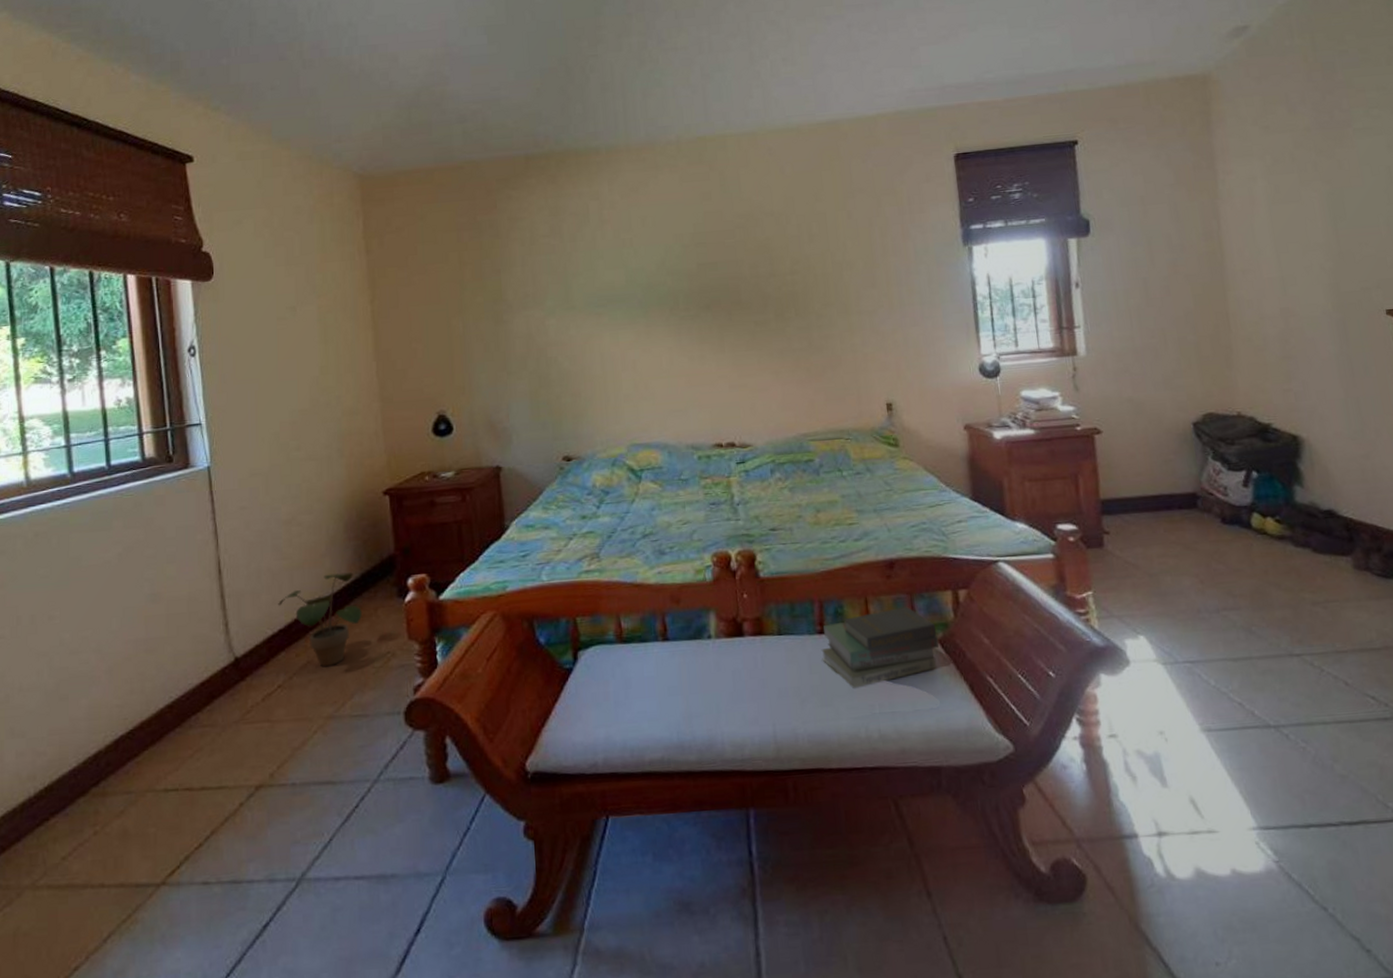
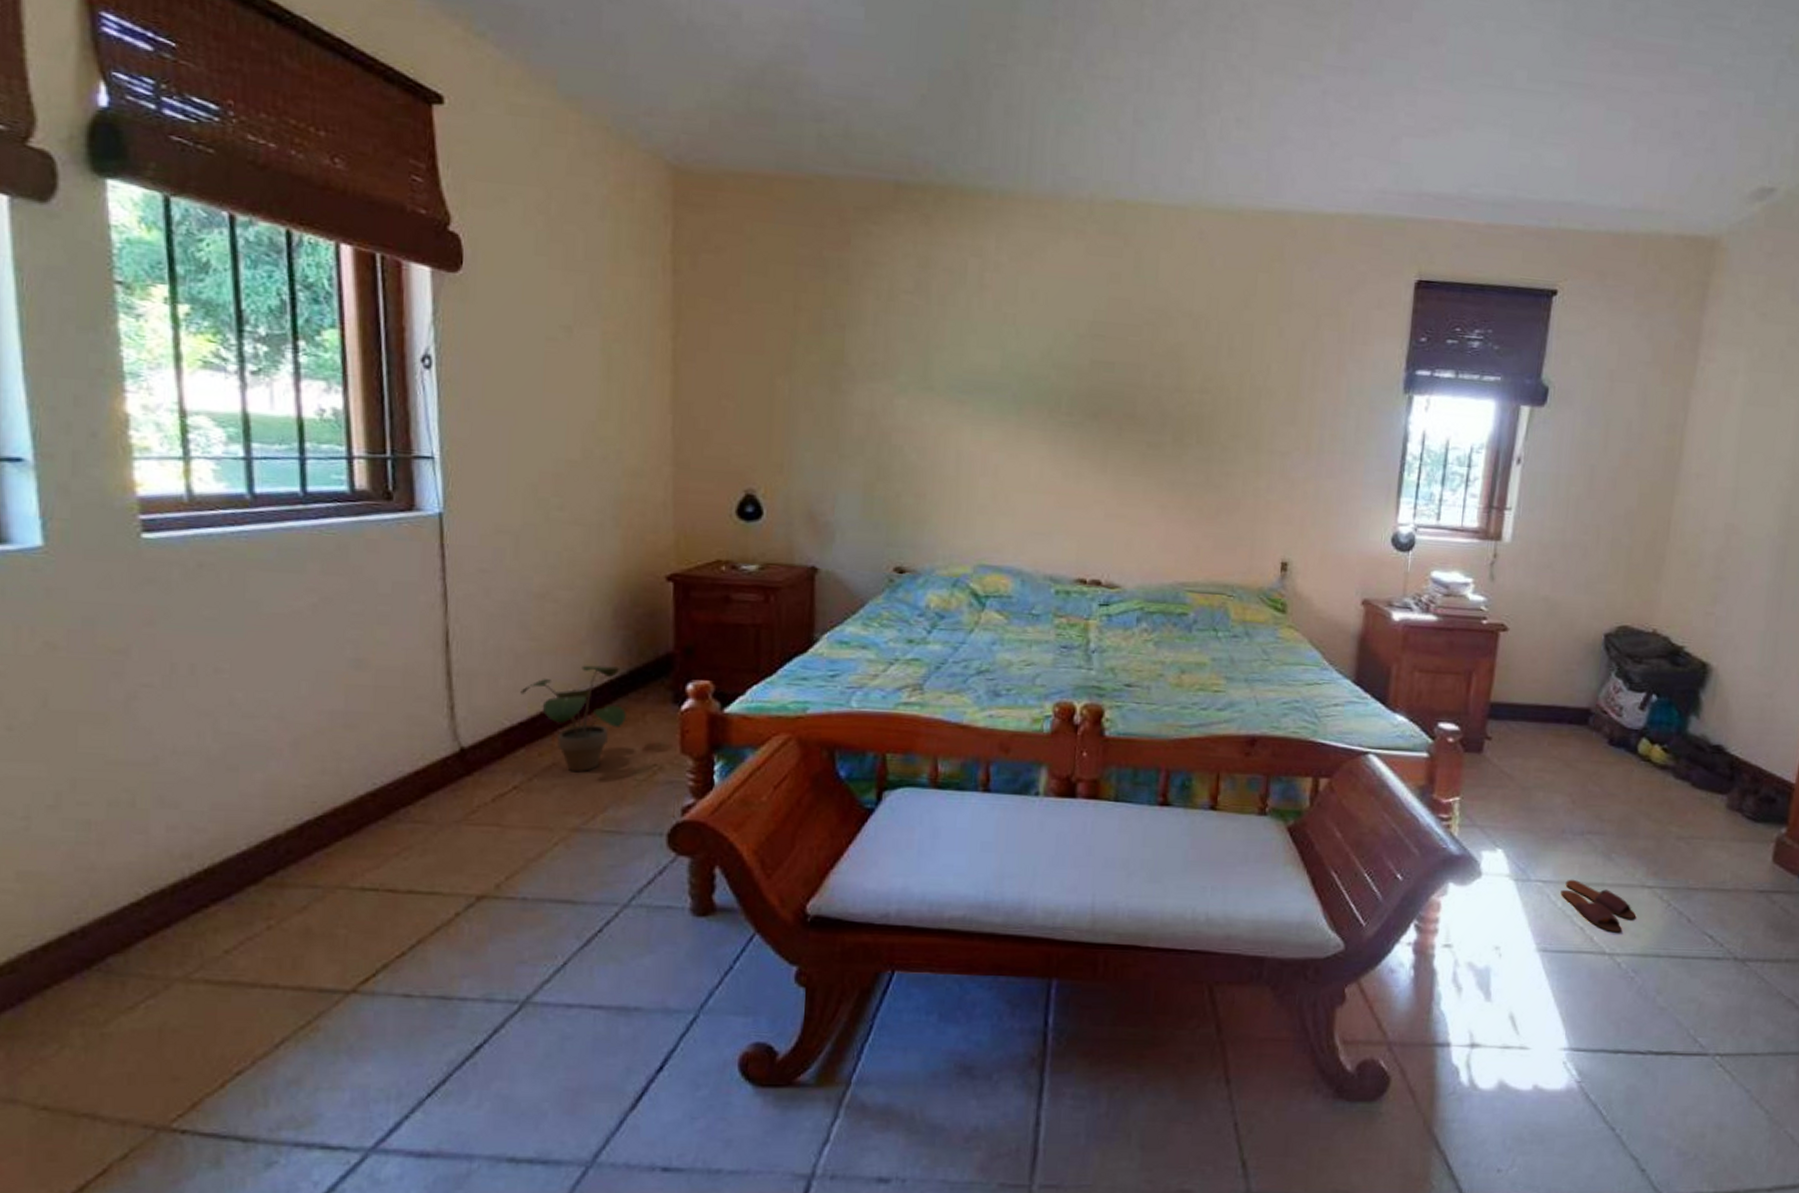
books: present [821,606,939,688] -> none [1158,788,1289,867]
slippers: none [1210,656,1291,705] -> present [1561,879,1636,933]

